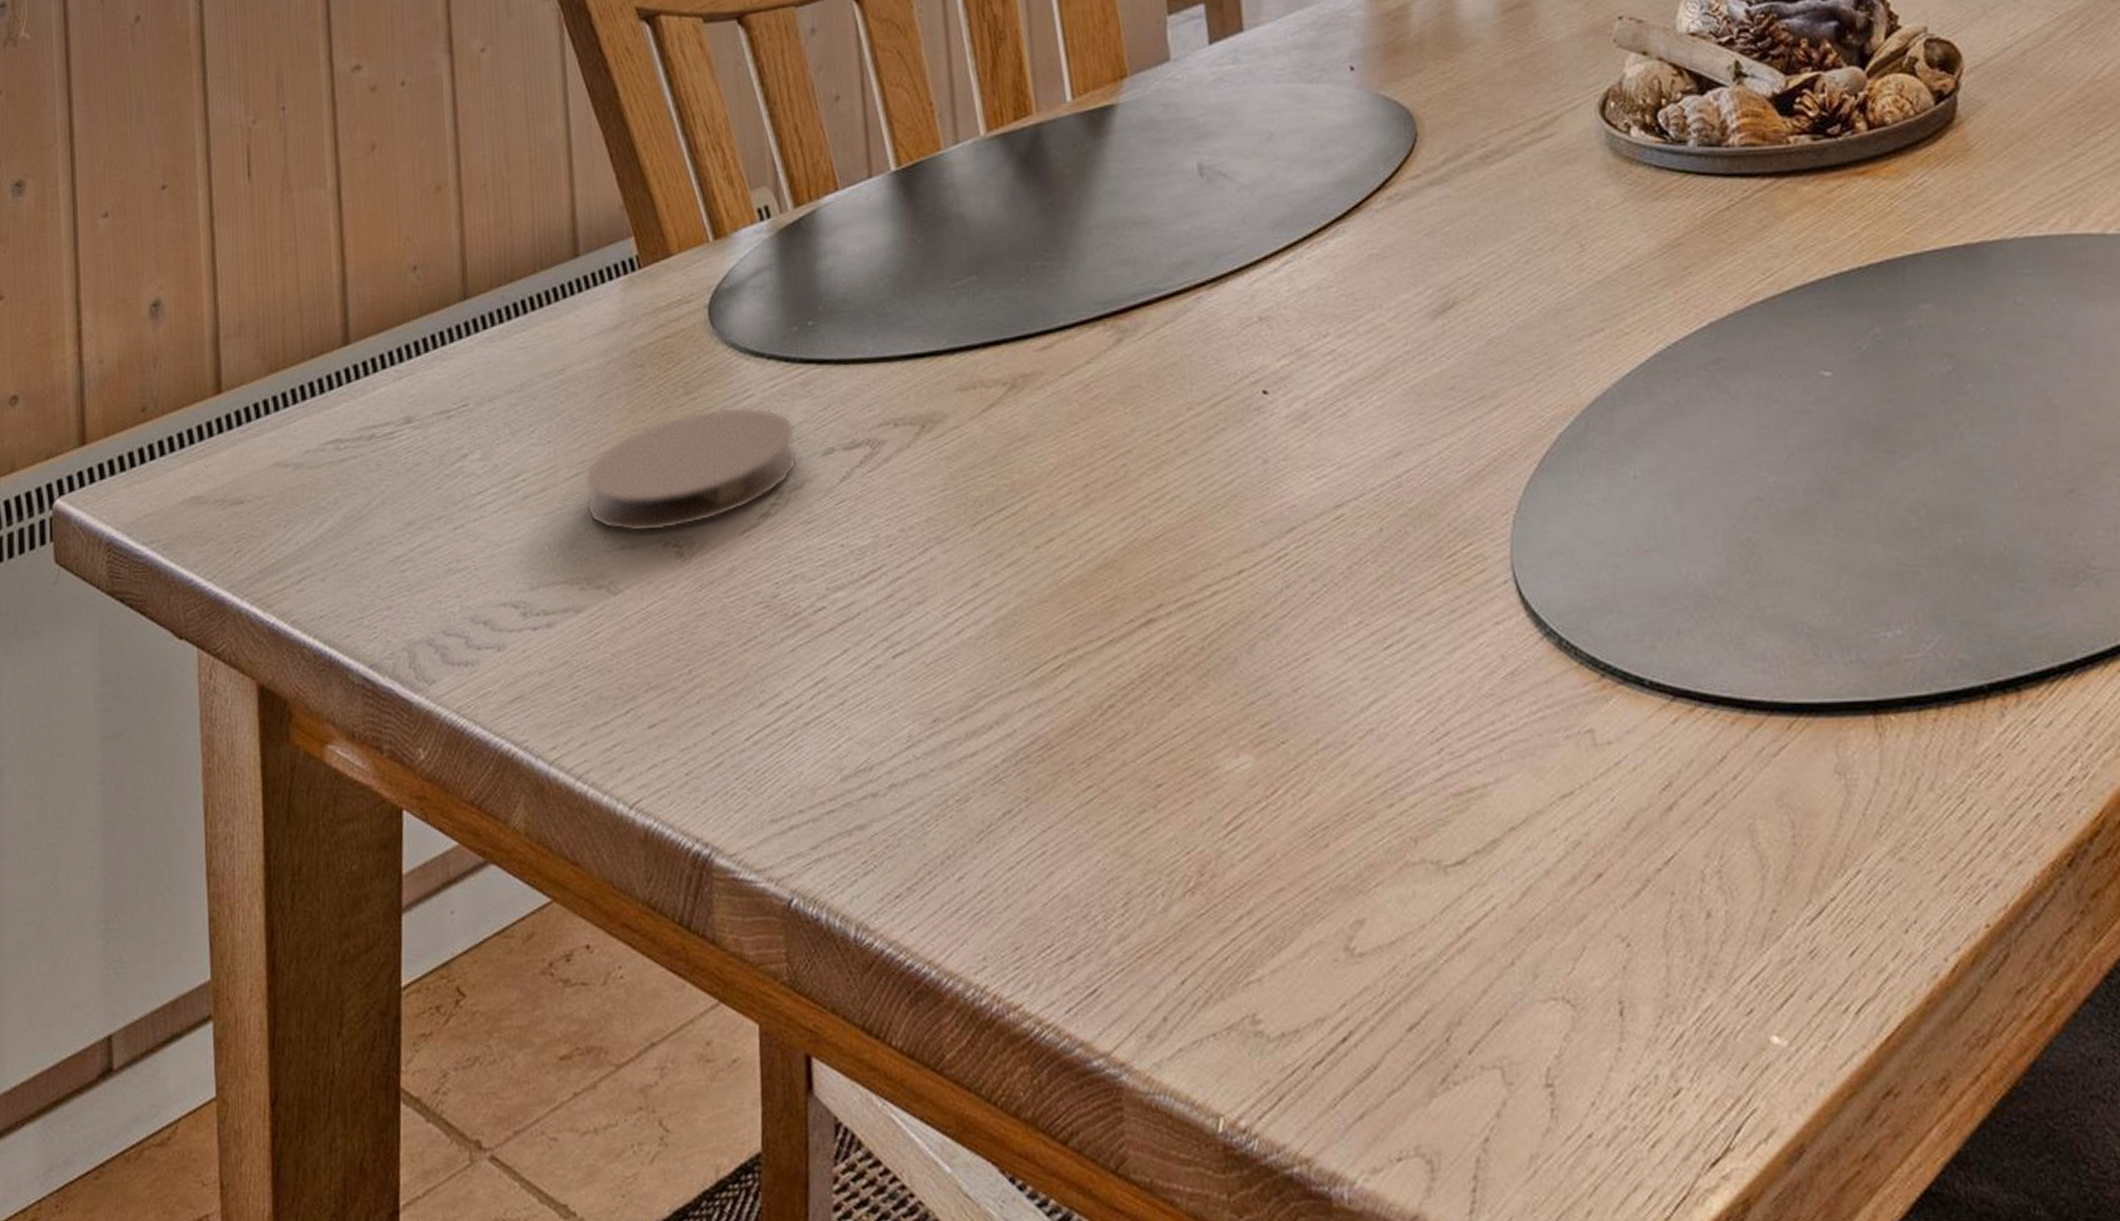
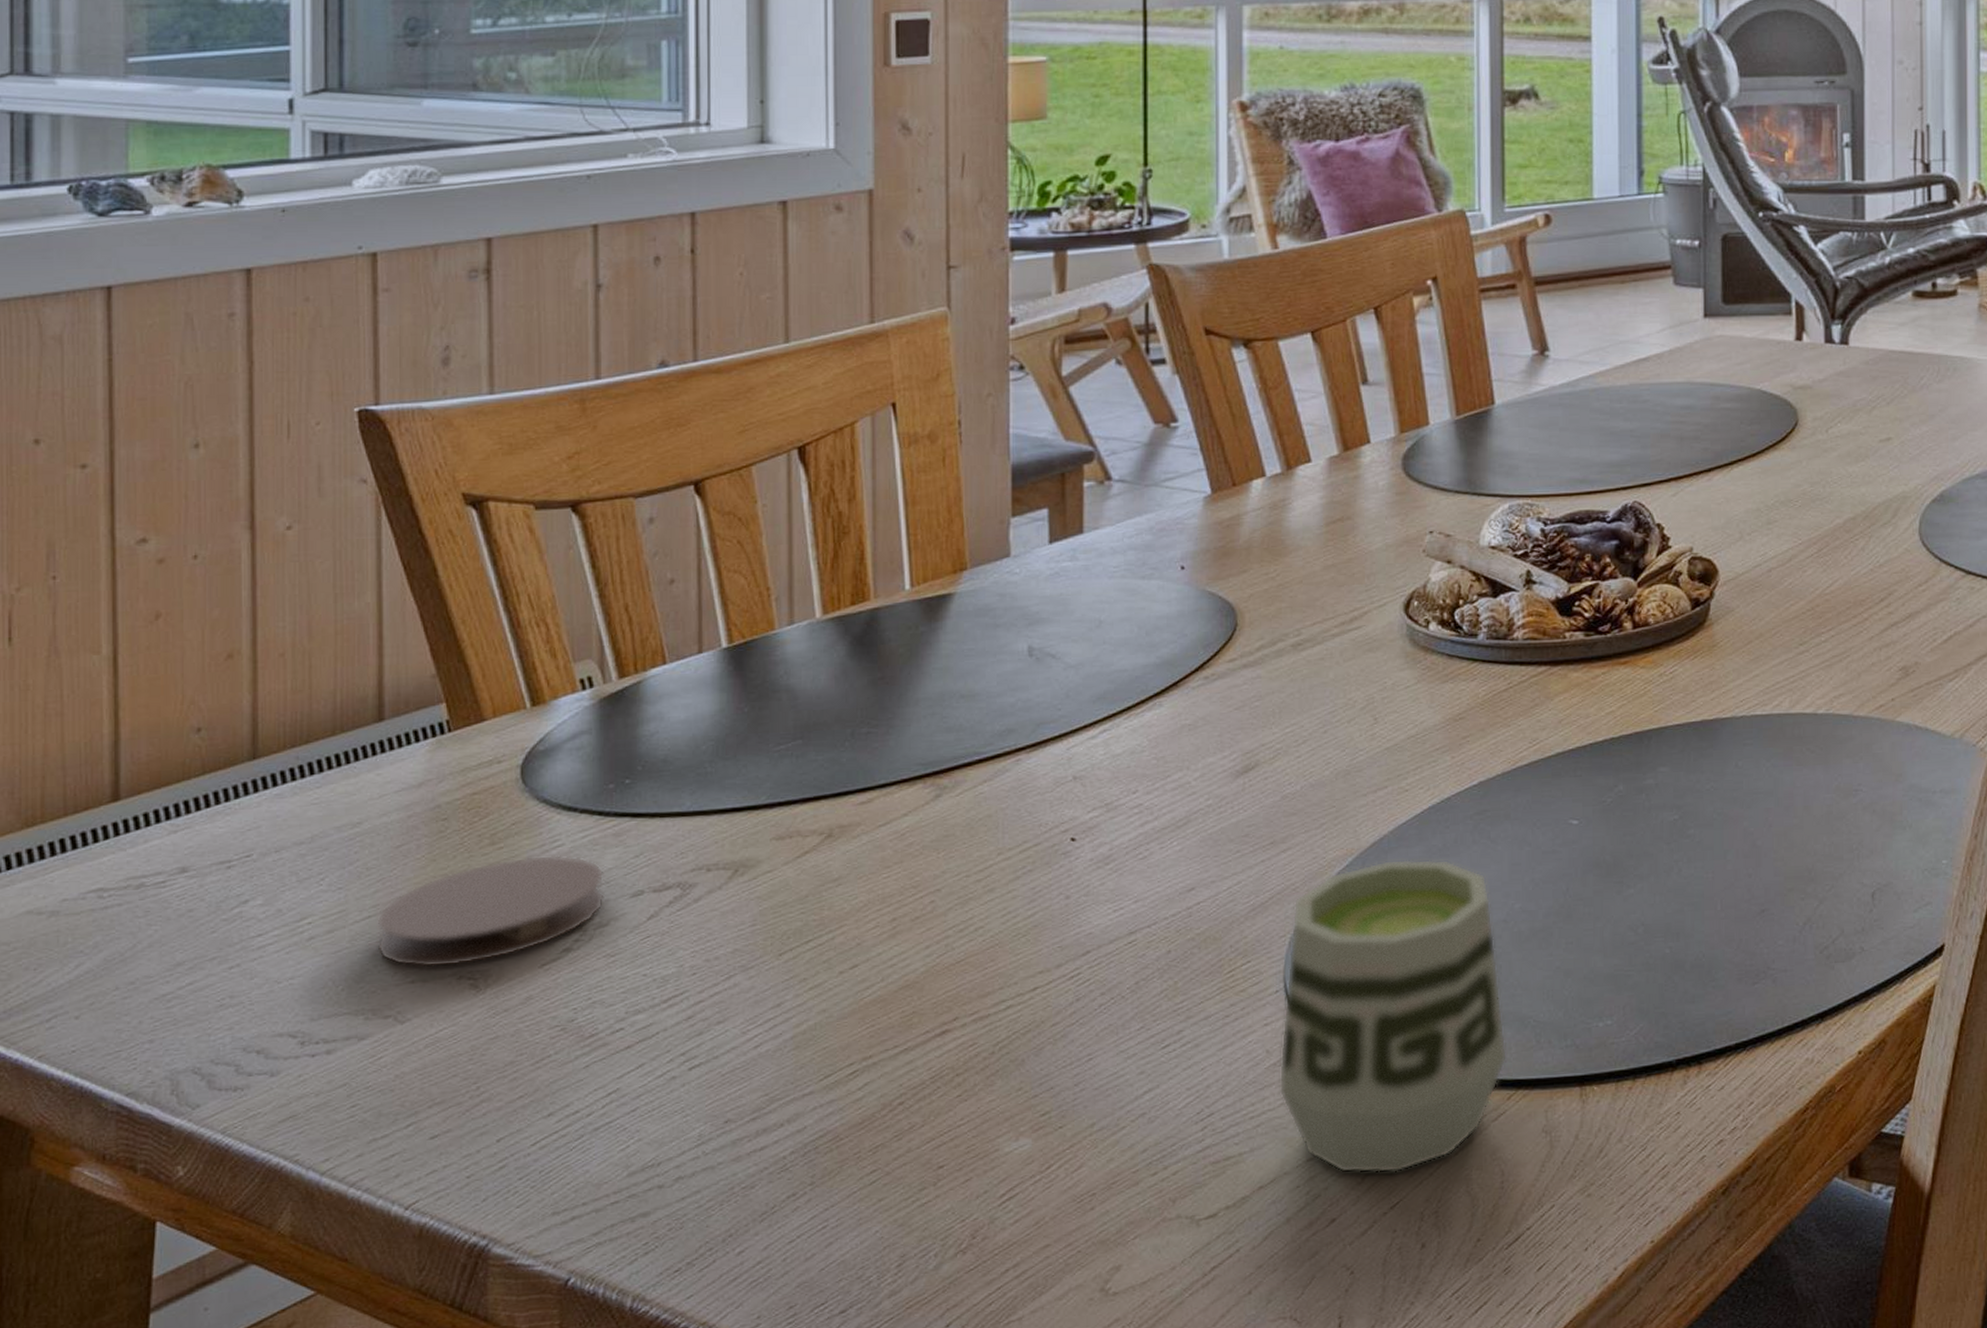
cup: none [1513,419,1782,818] -> present [1279,859,1508,1174]

